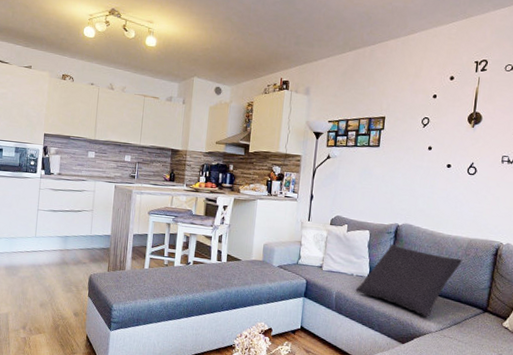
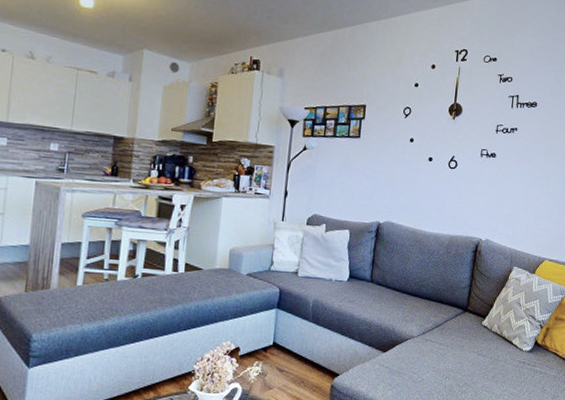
cushion: present [355,243,462,318] -> none [334,243,443,322]

